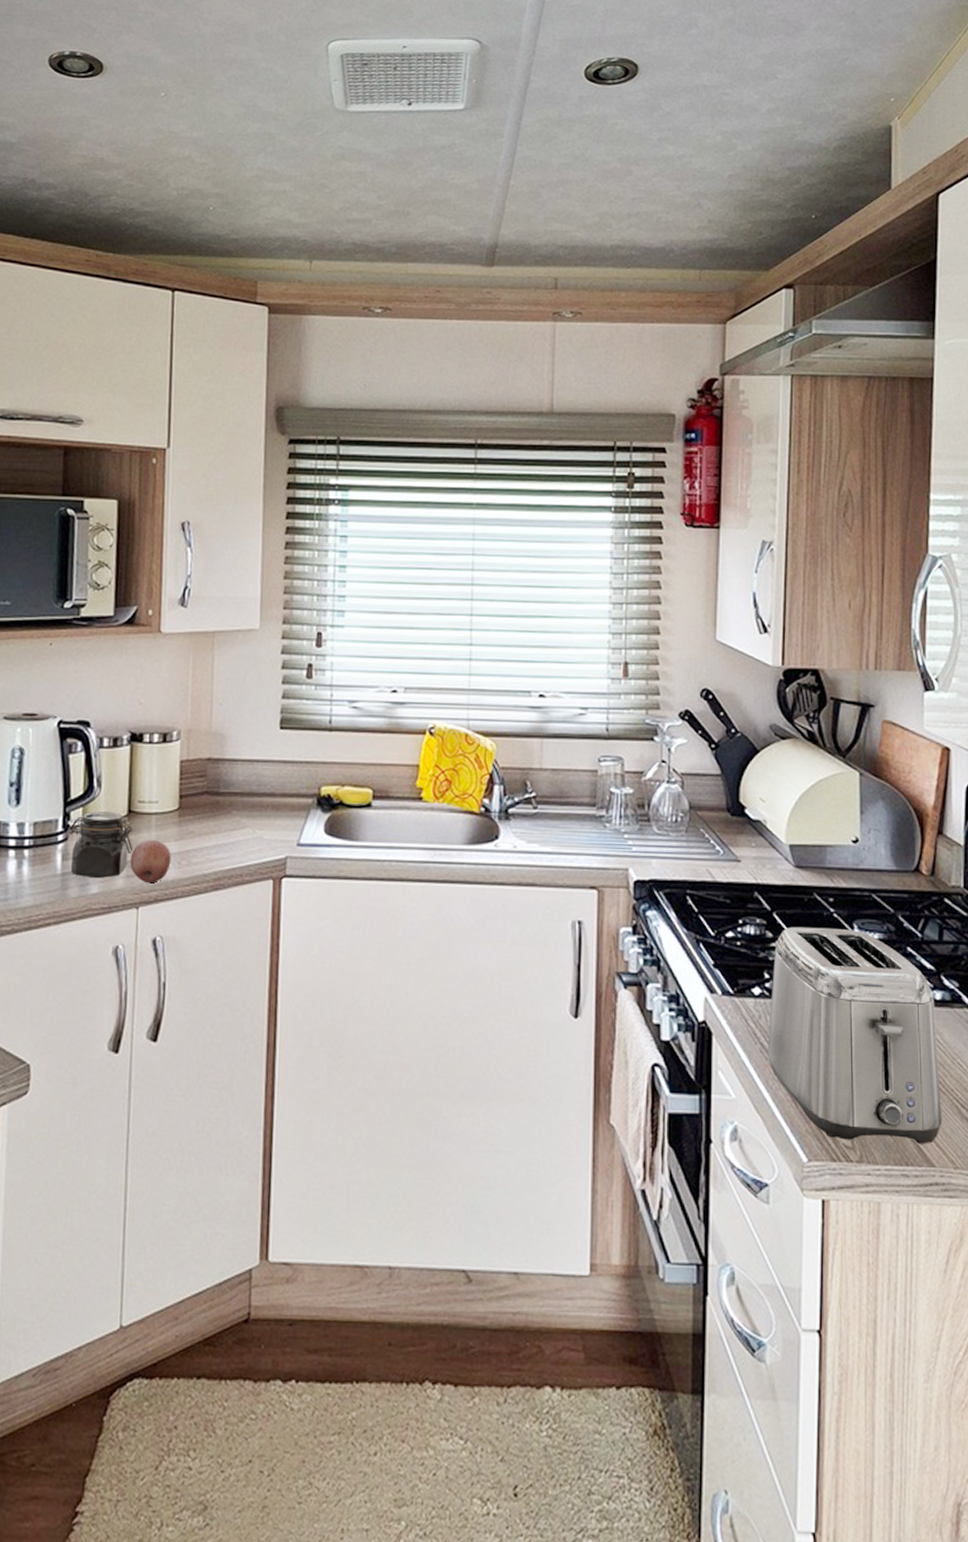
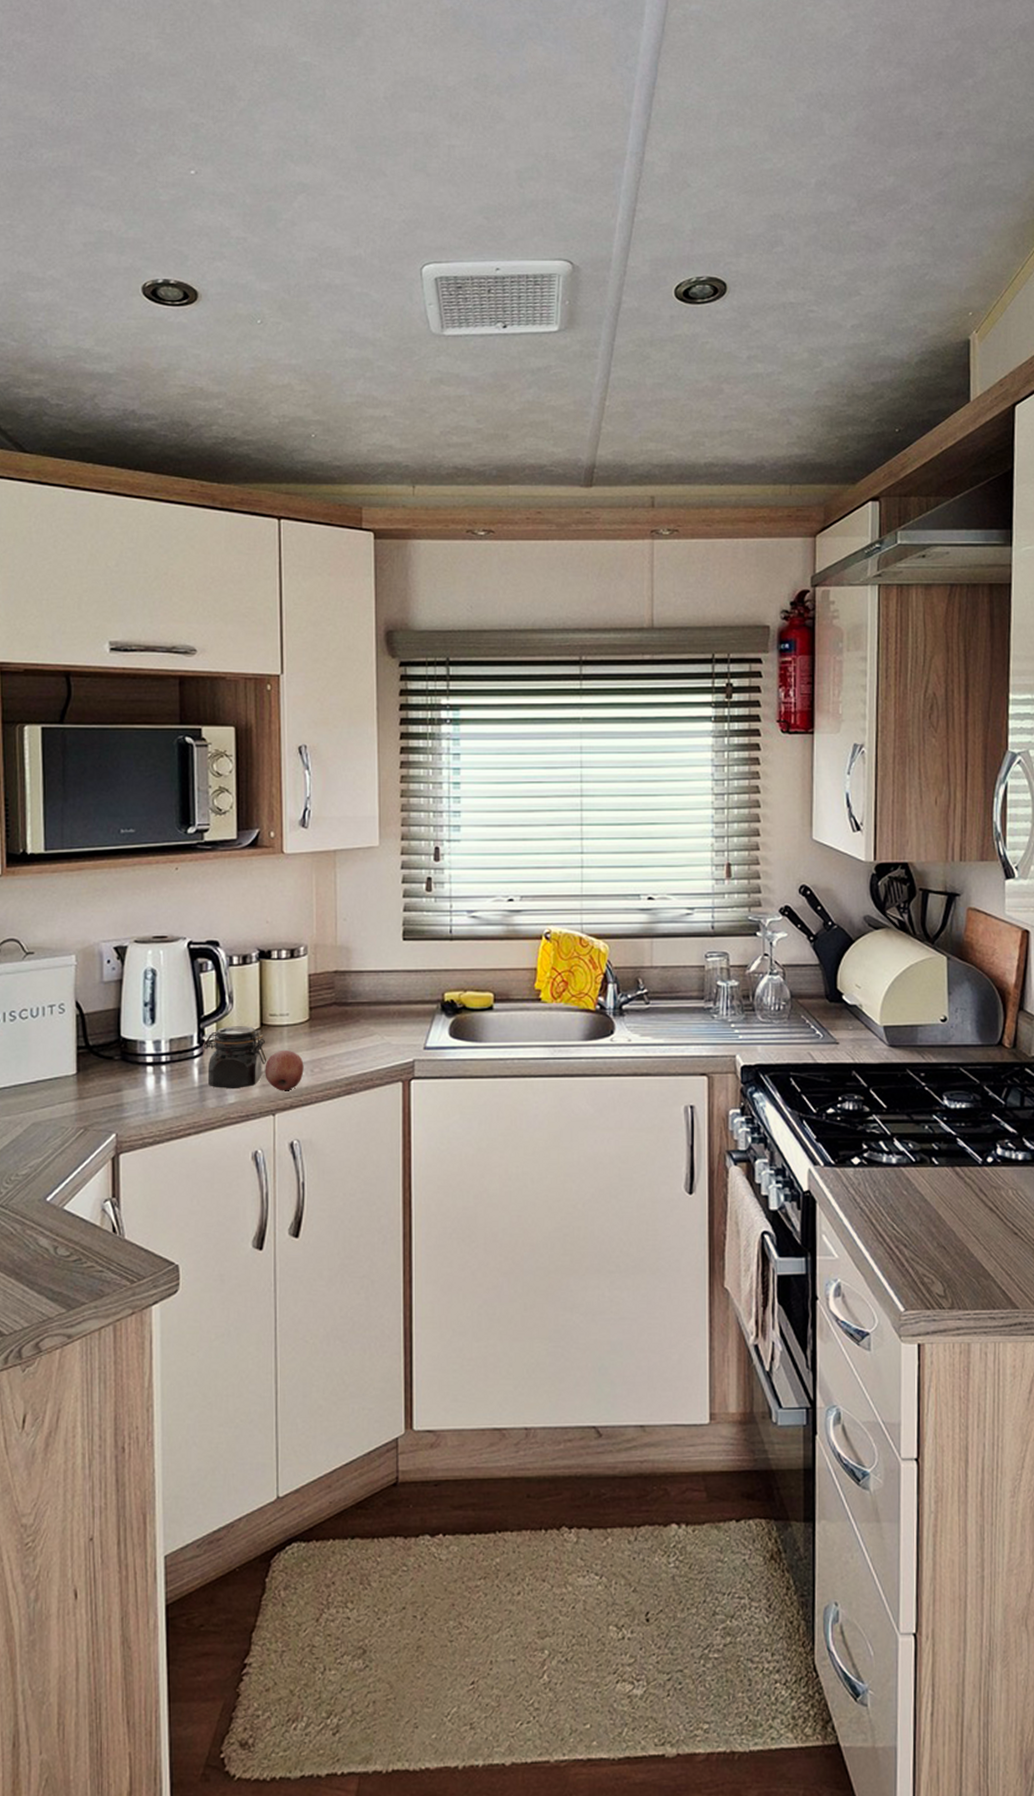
toaster: present [767,926,943,1144] -> none [866,1100,1025,1290]

